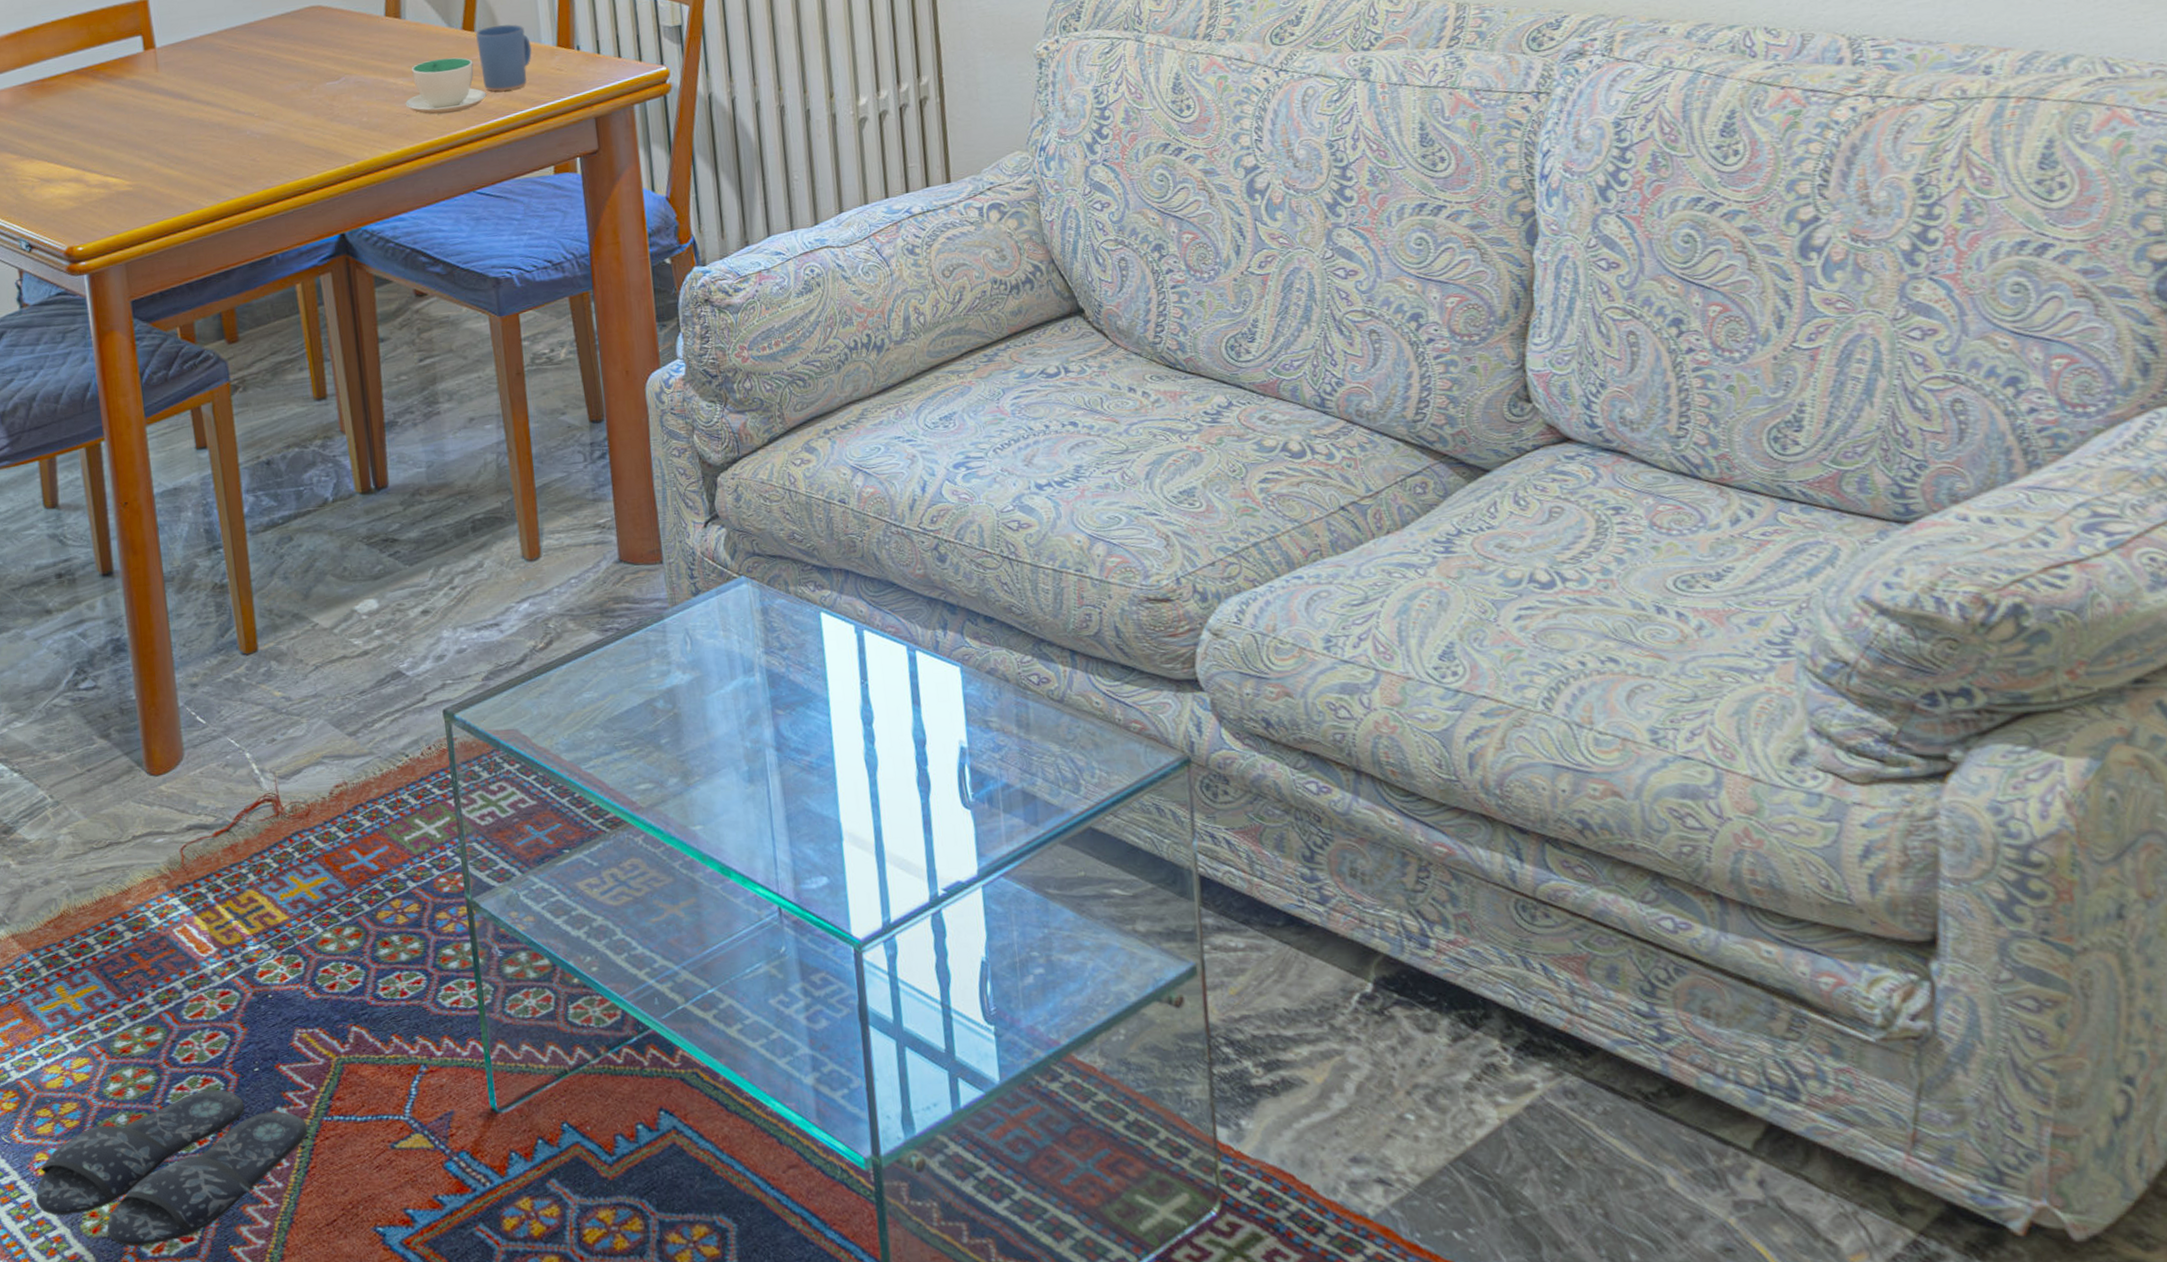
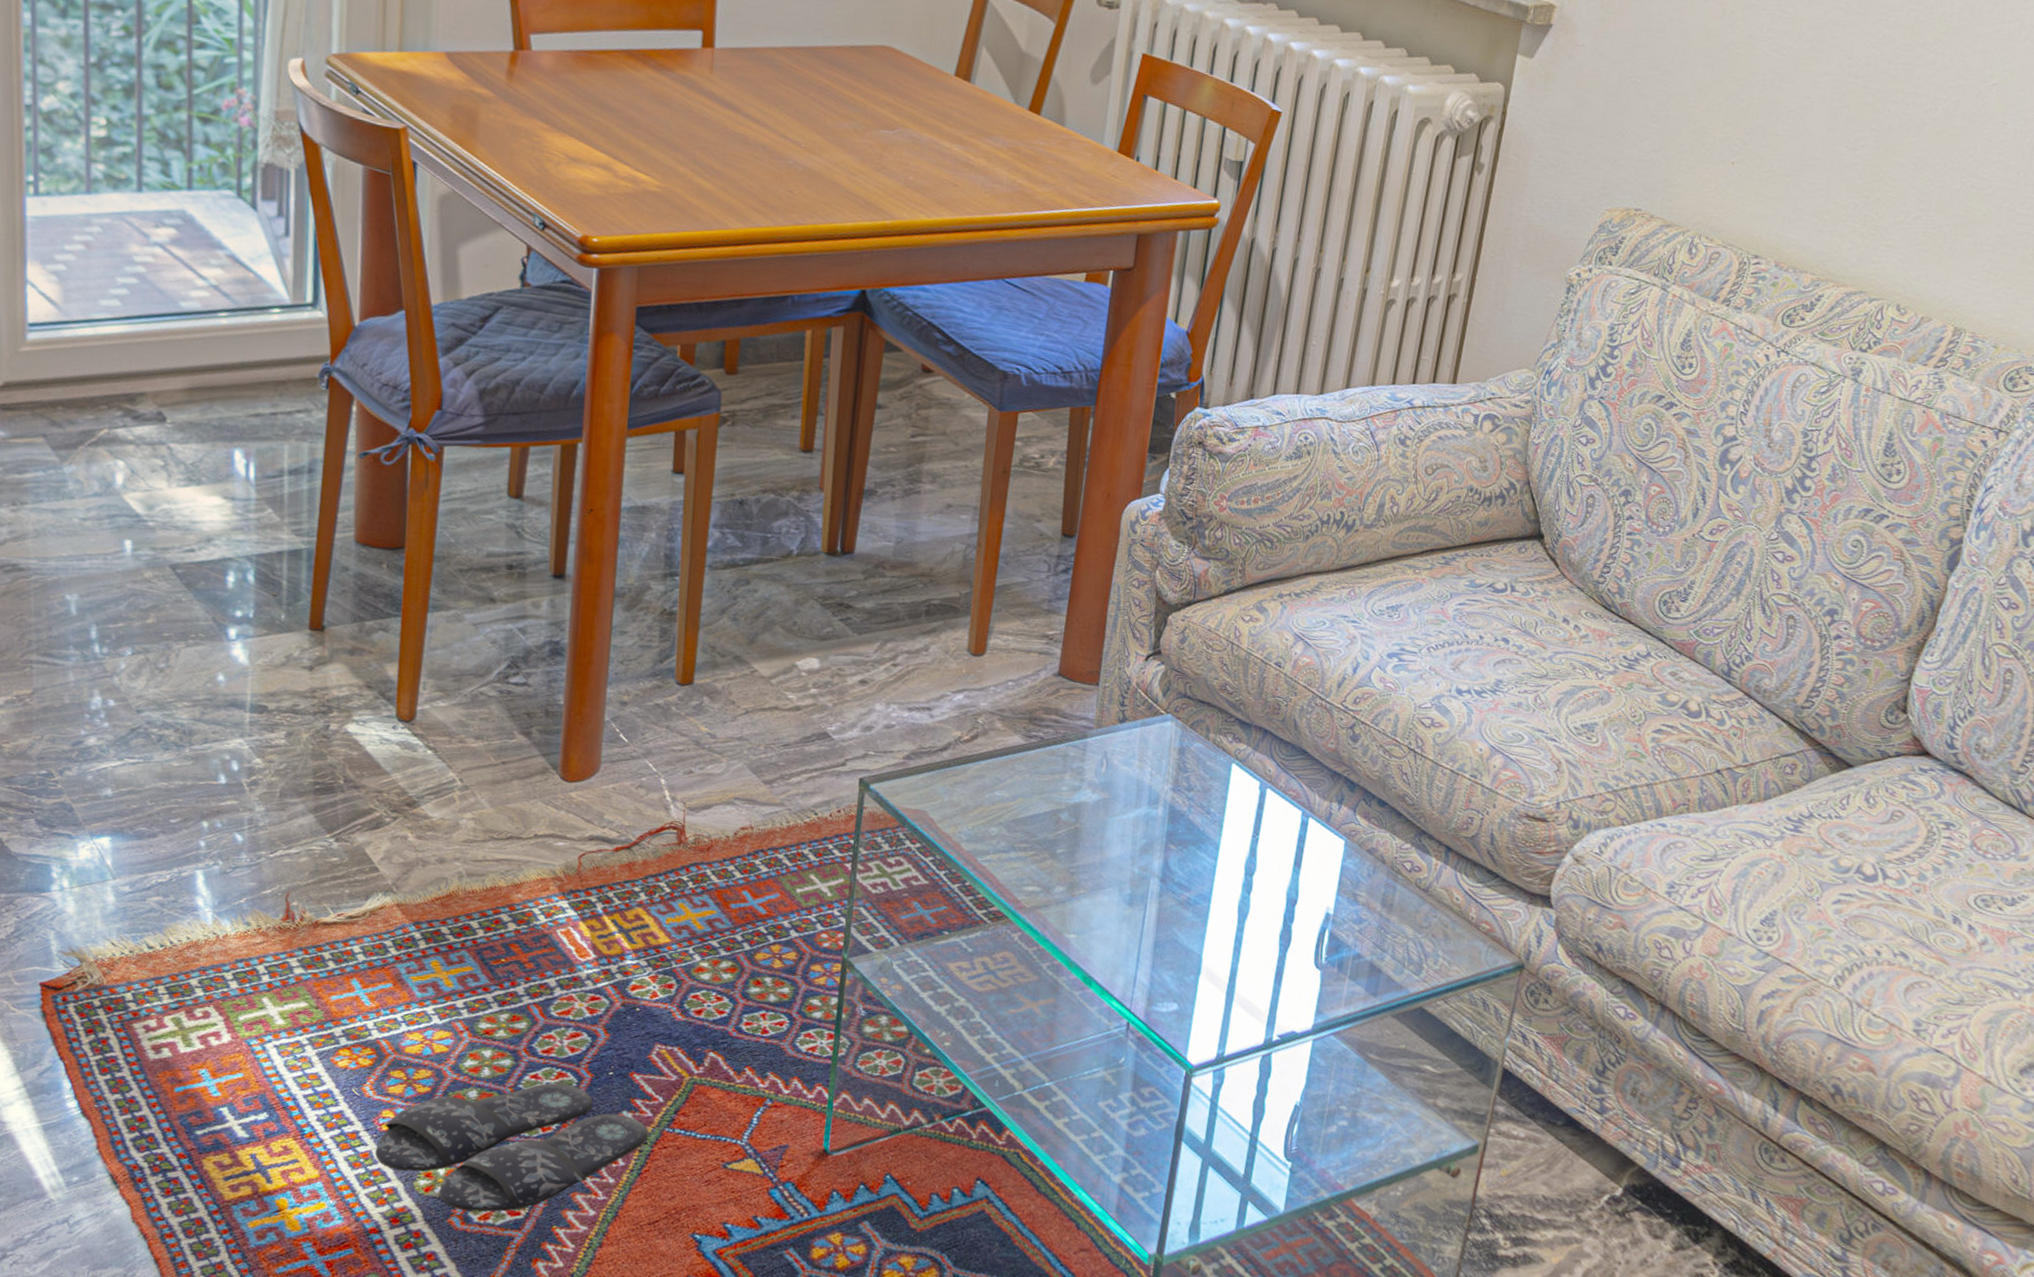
cup: present [405,57,487,115] -> none [955,133,1037,195]
mug: present [476,24,532,92] -> none [1037,114,1093,186]

